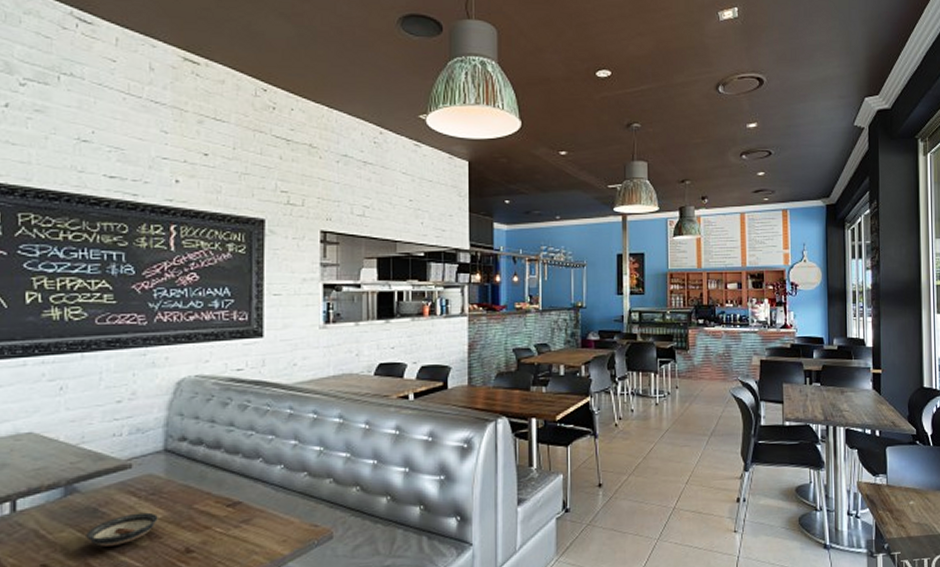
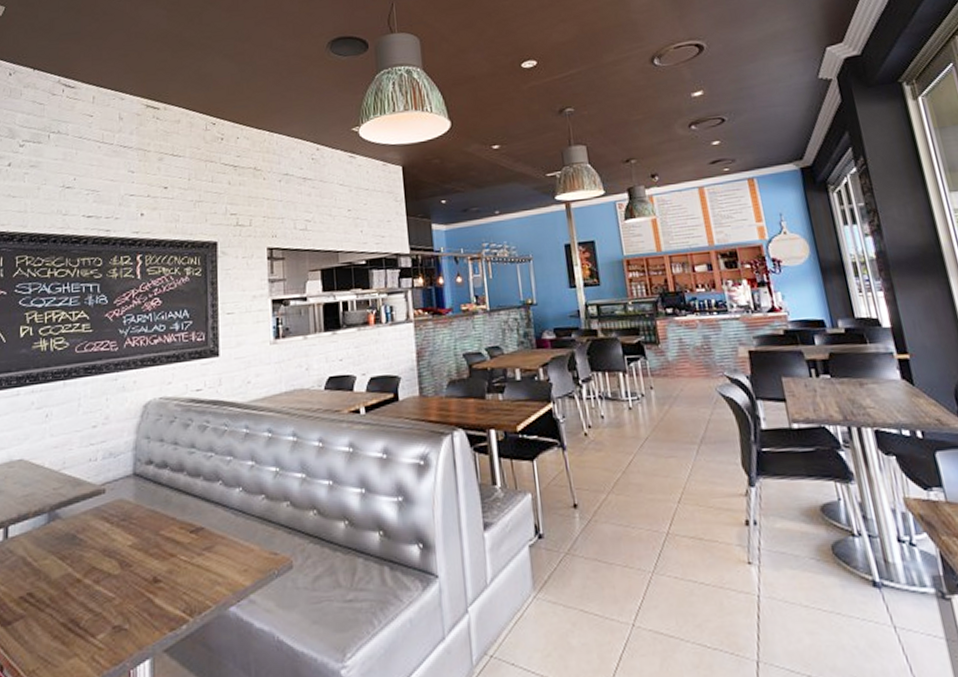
saucer: present [86,512,158,547] -> none [66,539,128,575]

